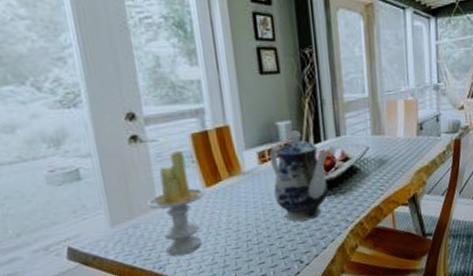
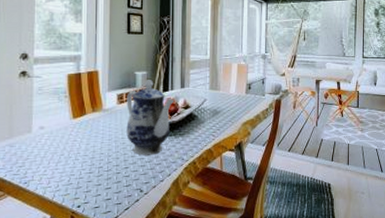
candle: present [147,150,205,257] -> none [25,86,71,174]

